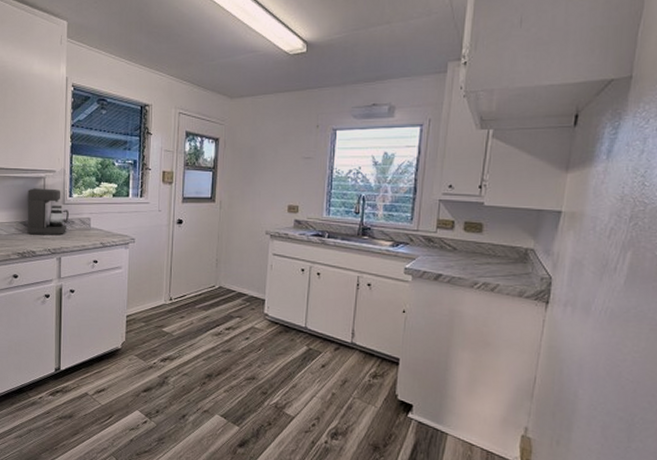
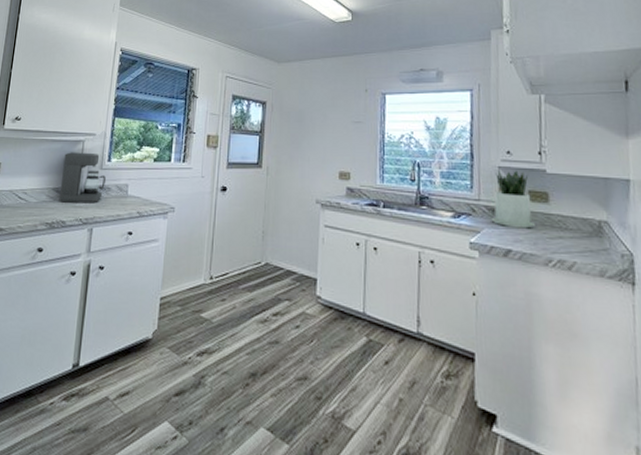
planter: none [426,202,467,256] -> present [491,170,535,229]

